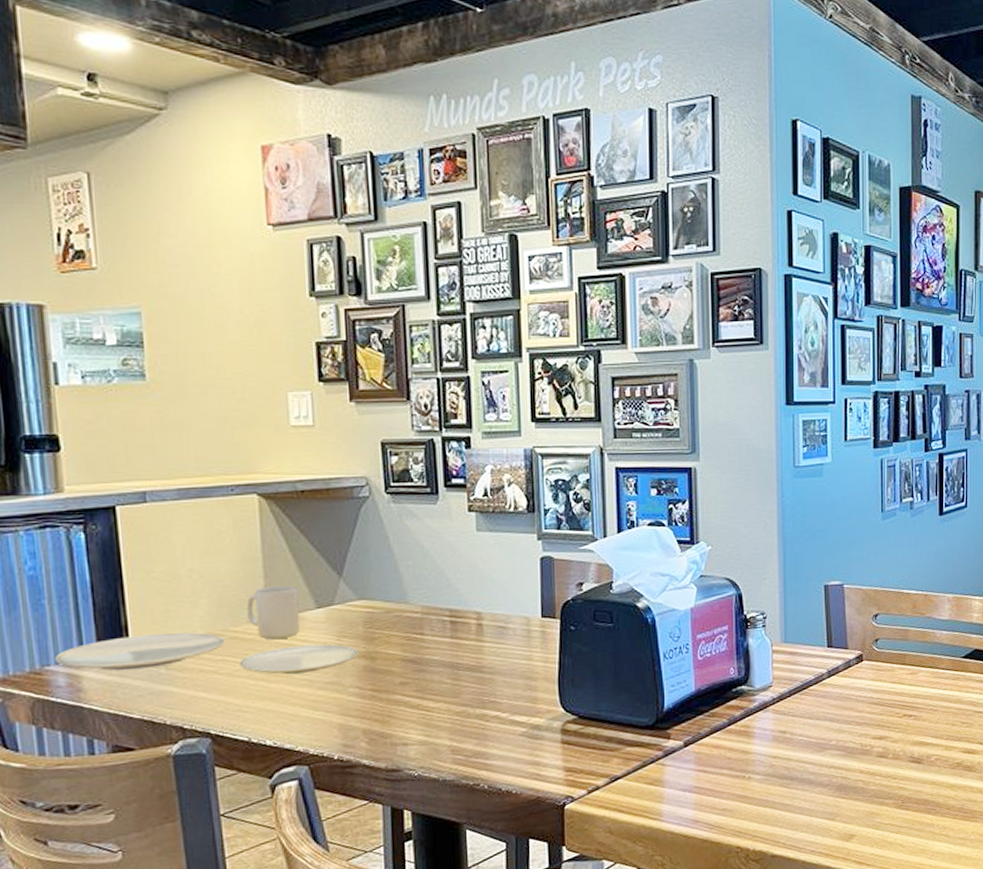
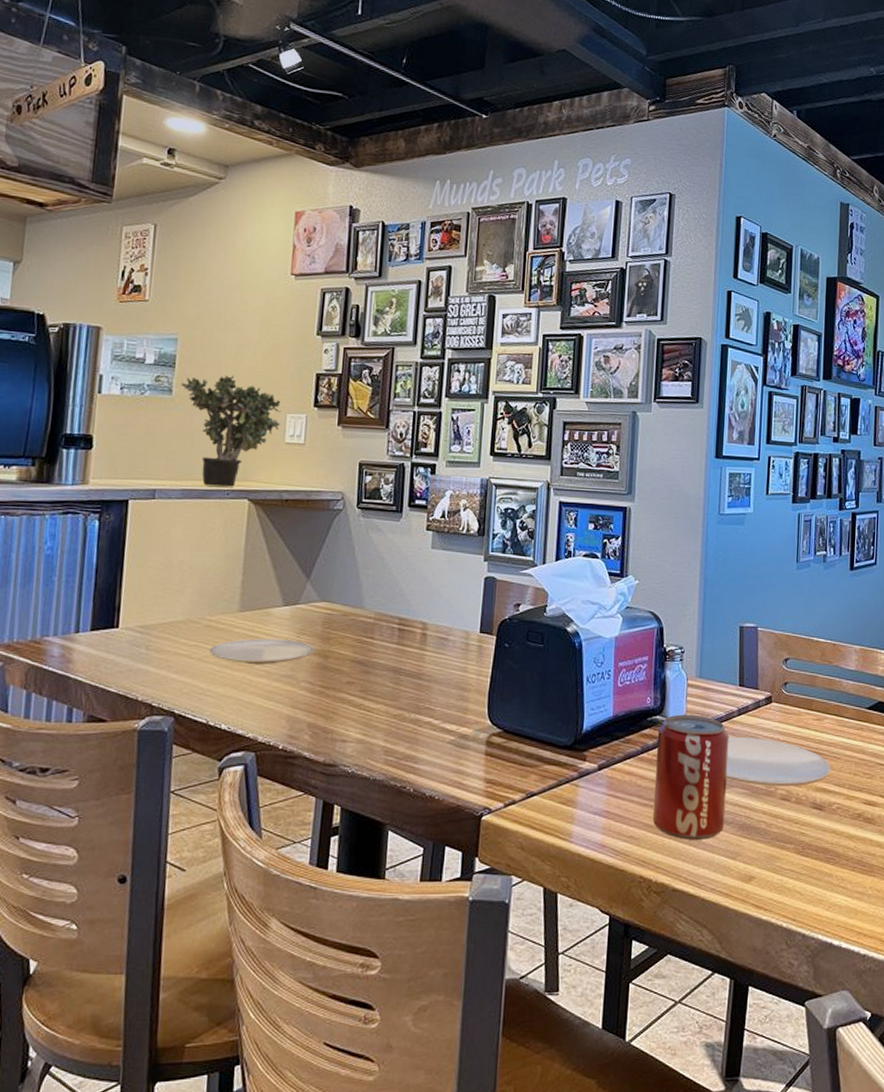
plate: present [54,632,226,670] -> none [53,615,201,647]
potted plant: none [154,351,282,482] -> present [181,375,281,487]
cup: present [247,585,300,640] -> none [223,582,270,632]
pop: none [744,681,821,807] -> present [652,714,729,840]
plate: none [819,698,927,746] -> present [726,737,831,786]

